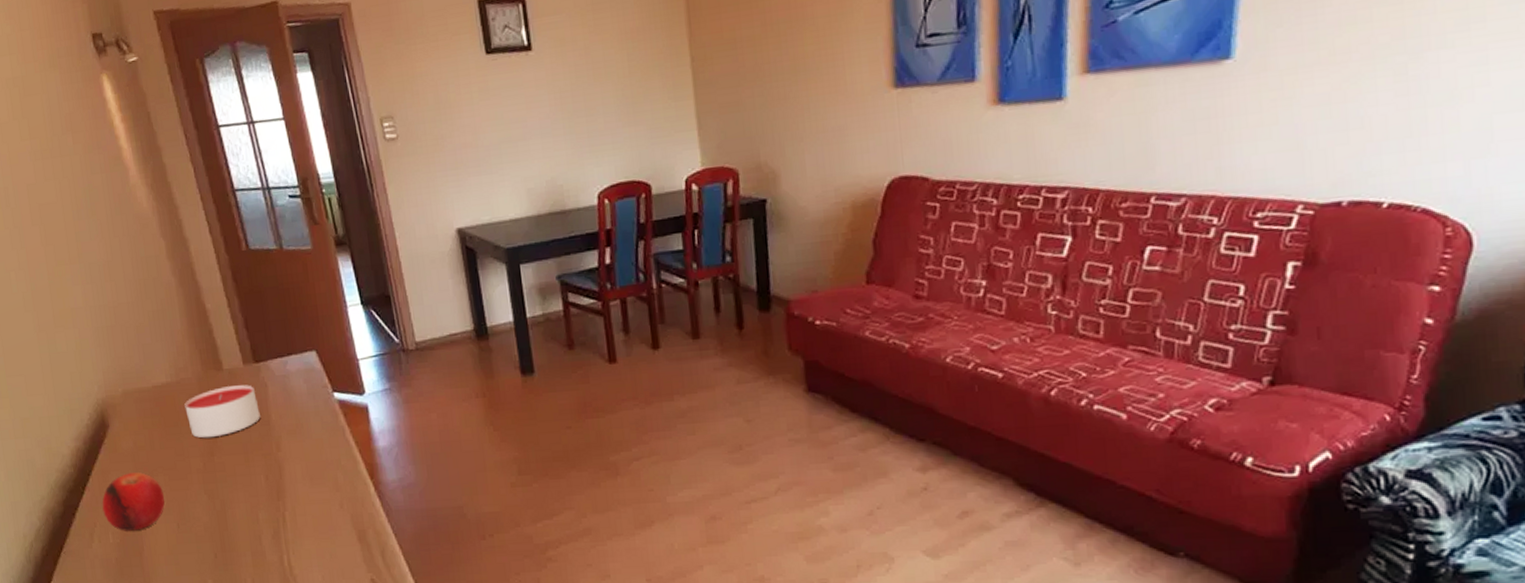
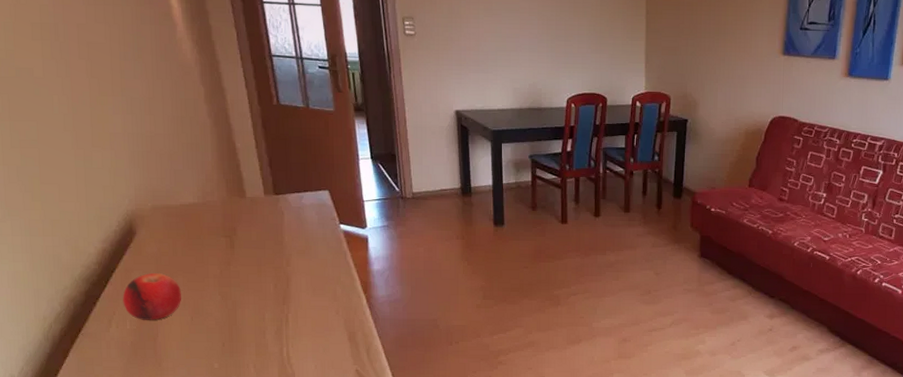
candle: present [184,385,260,439] -> none [208,211,275,251]

